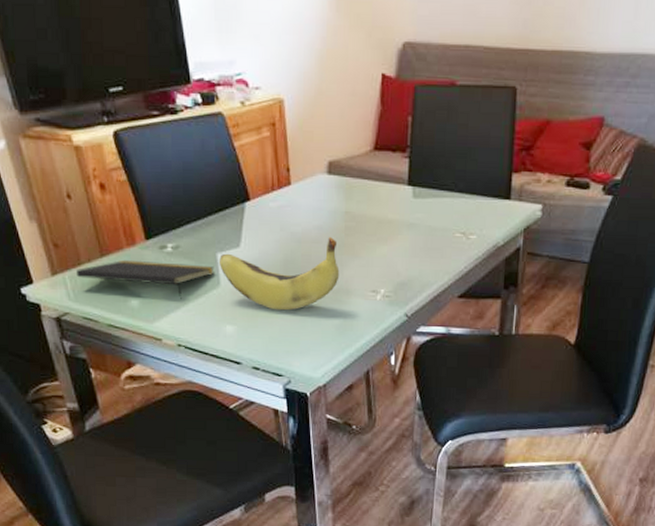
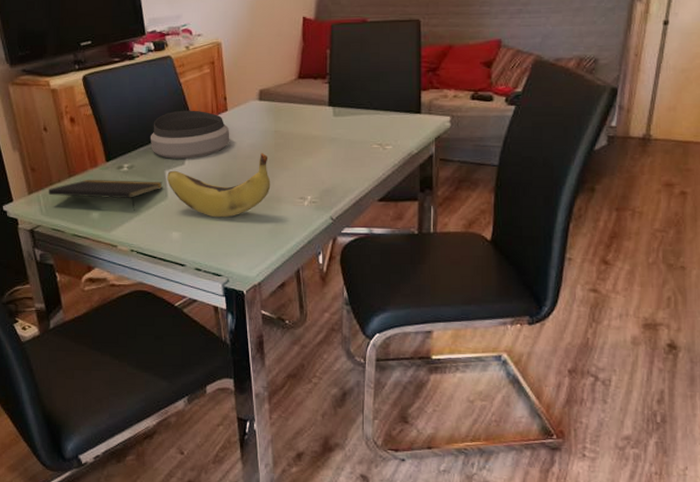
bowl: none [198,181,294,240] -> present [150,110,230,159]

